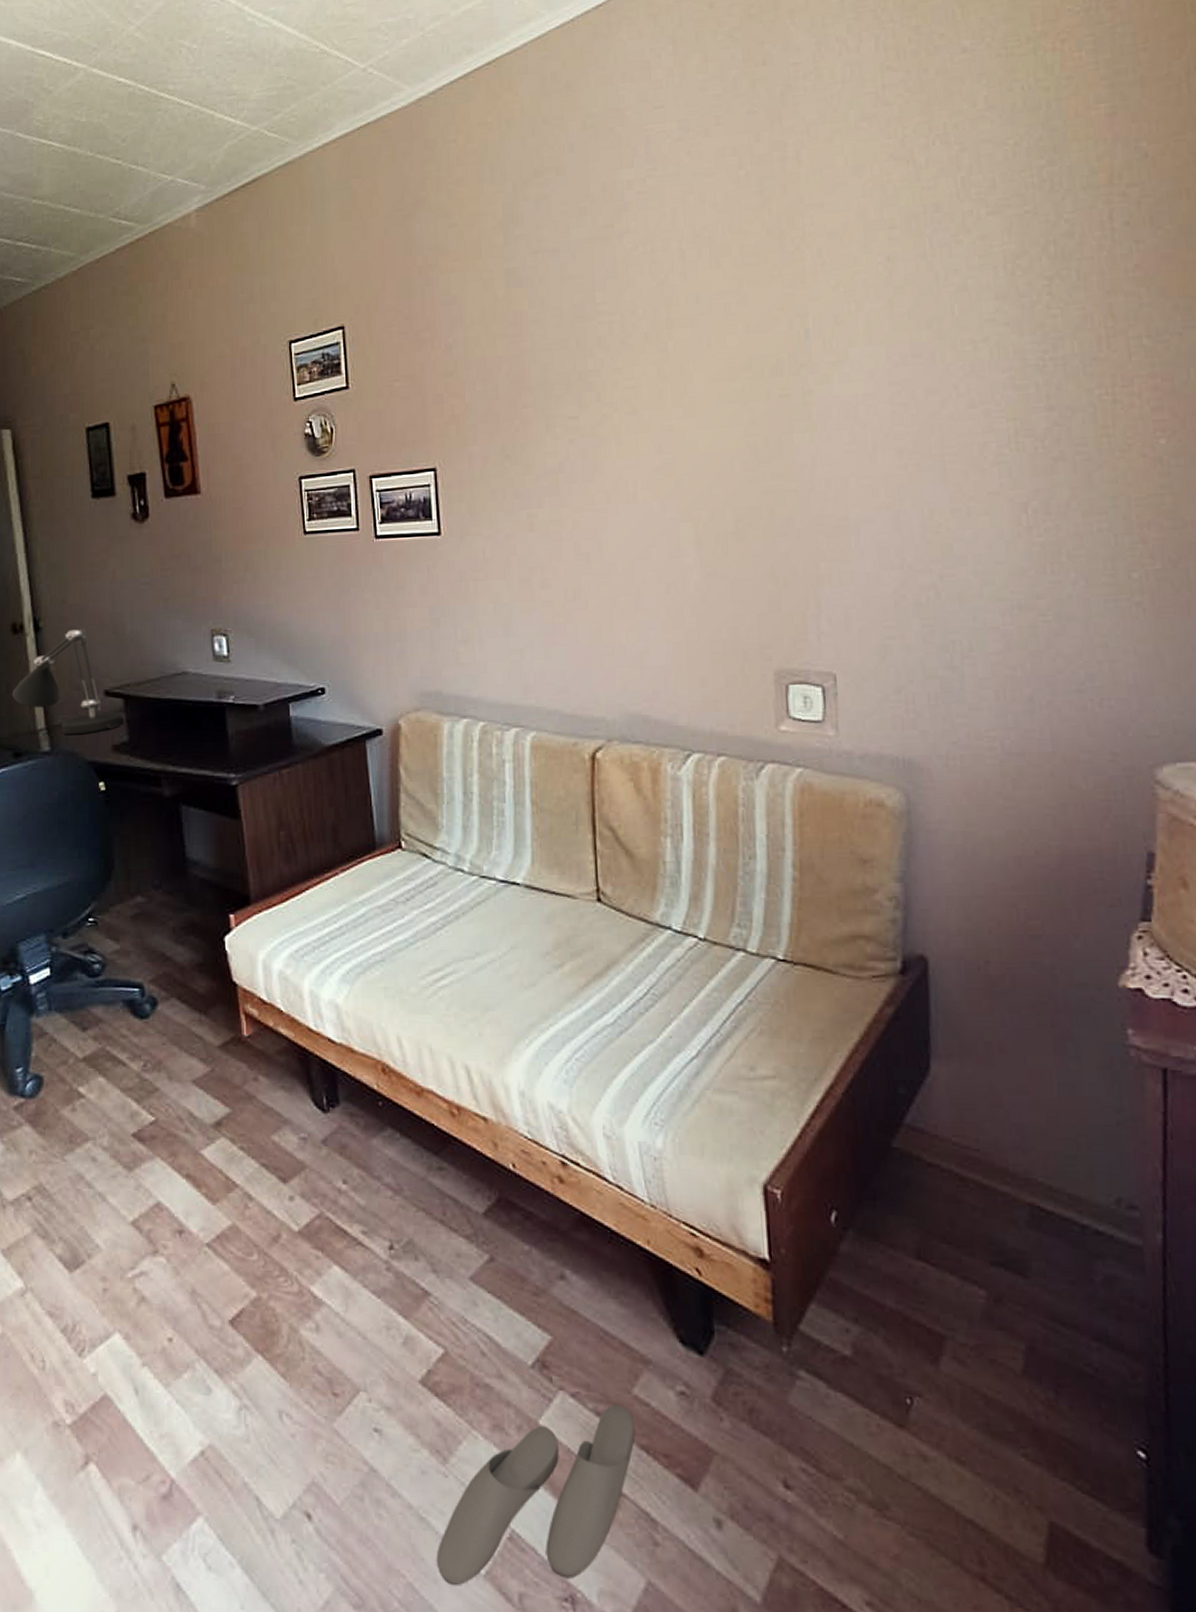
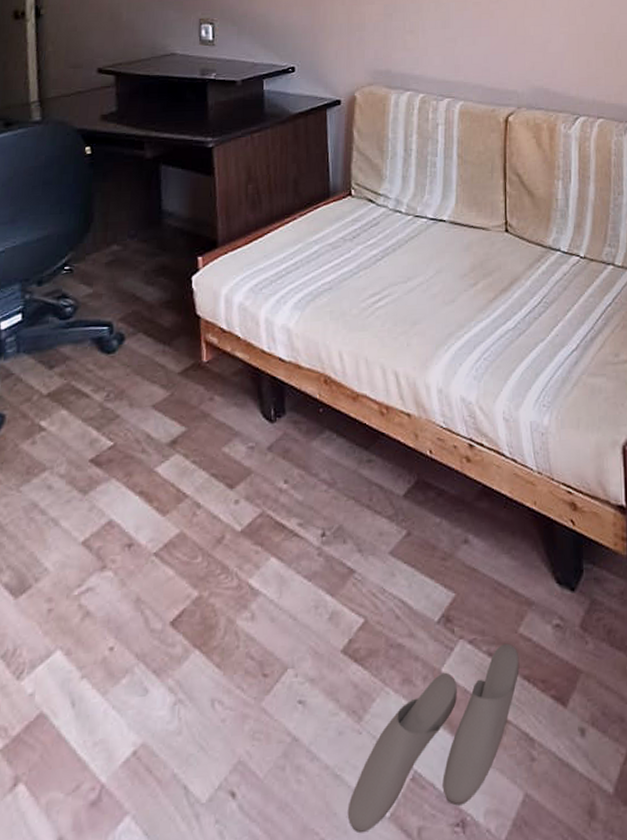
desk lamp: present [12,628,125,735] -> none [8,15,115,107]

